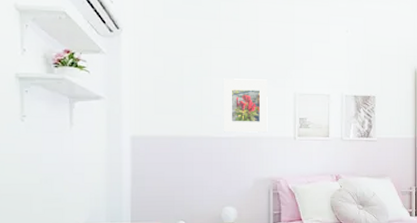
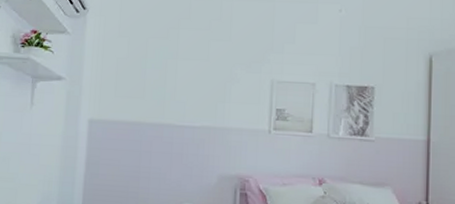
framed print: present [223,78,268,133] -> none [186,62,241,123]

